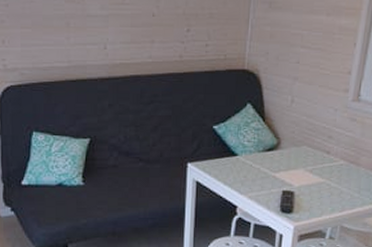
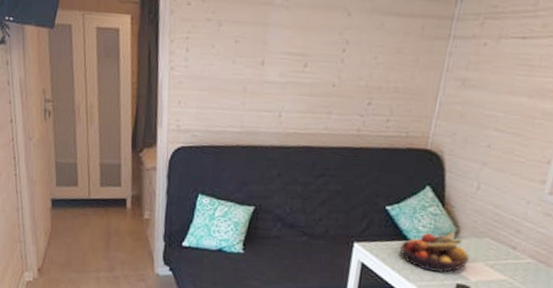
fruit bowl: none [229,144,291,182] -> present [400,232,470,272]

